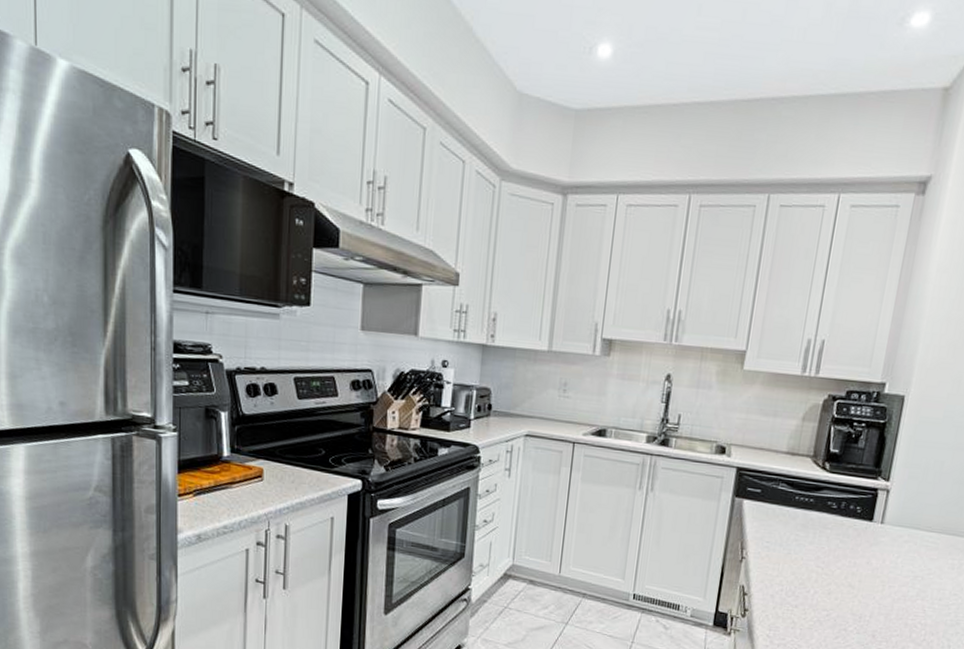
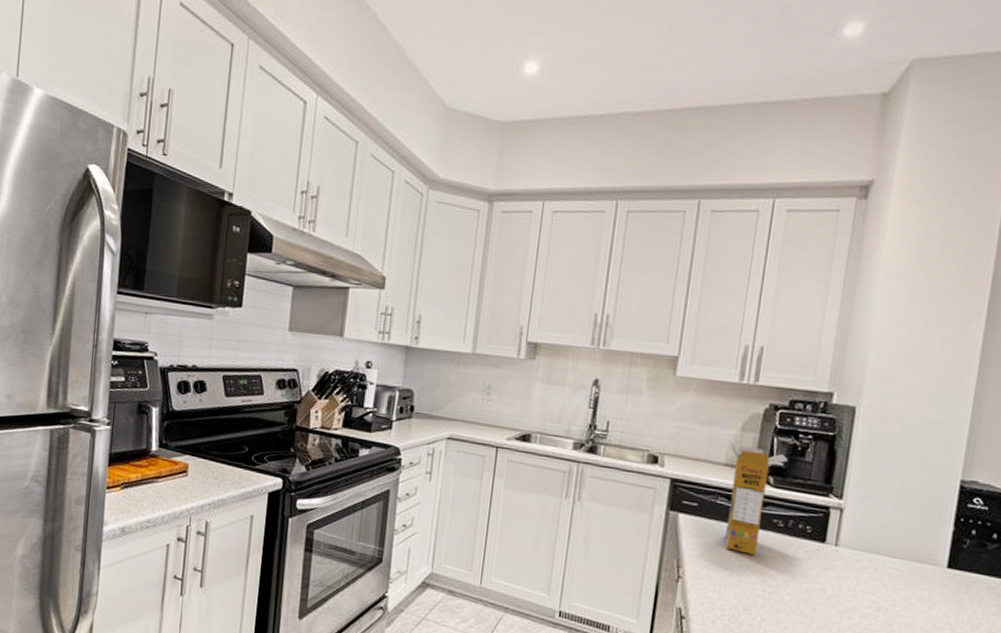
cereal box: none [784,432,844,535] -> present [725,442,789,555]

